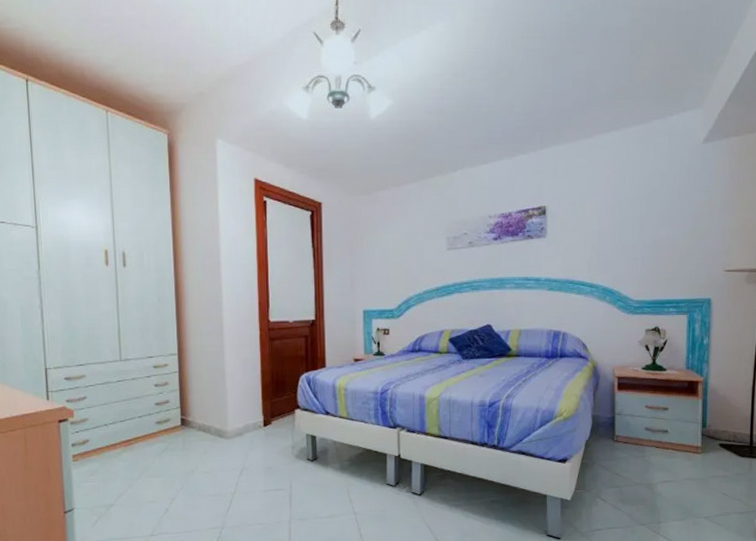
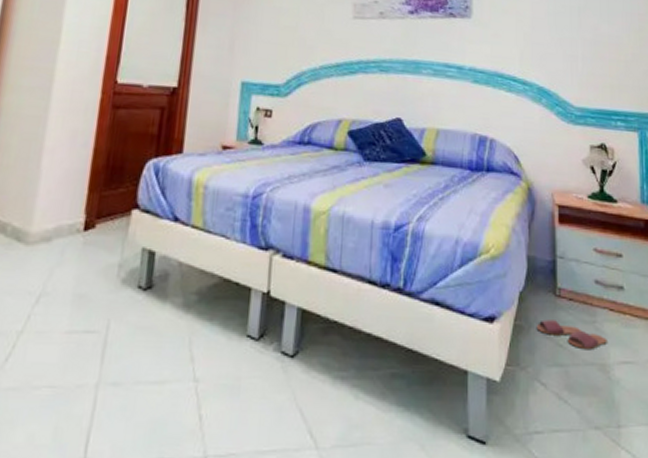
slippers: none [598,457,653,475] -> present [536,319,607,349]

